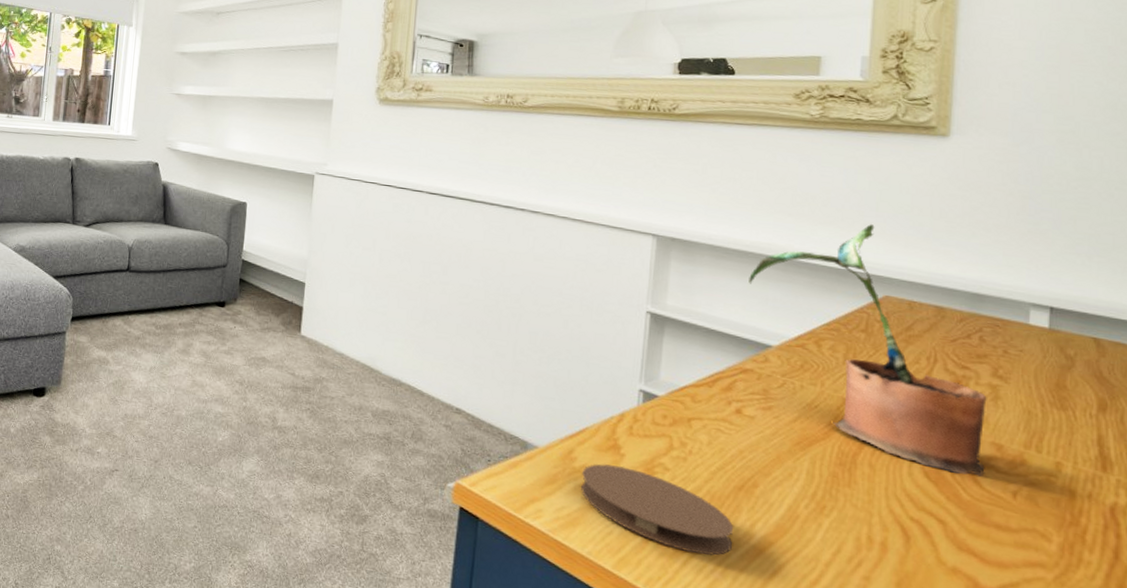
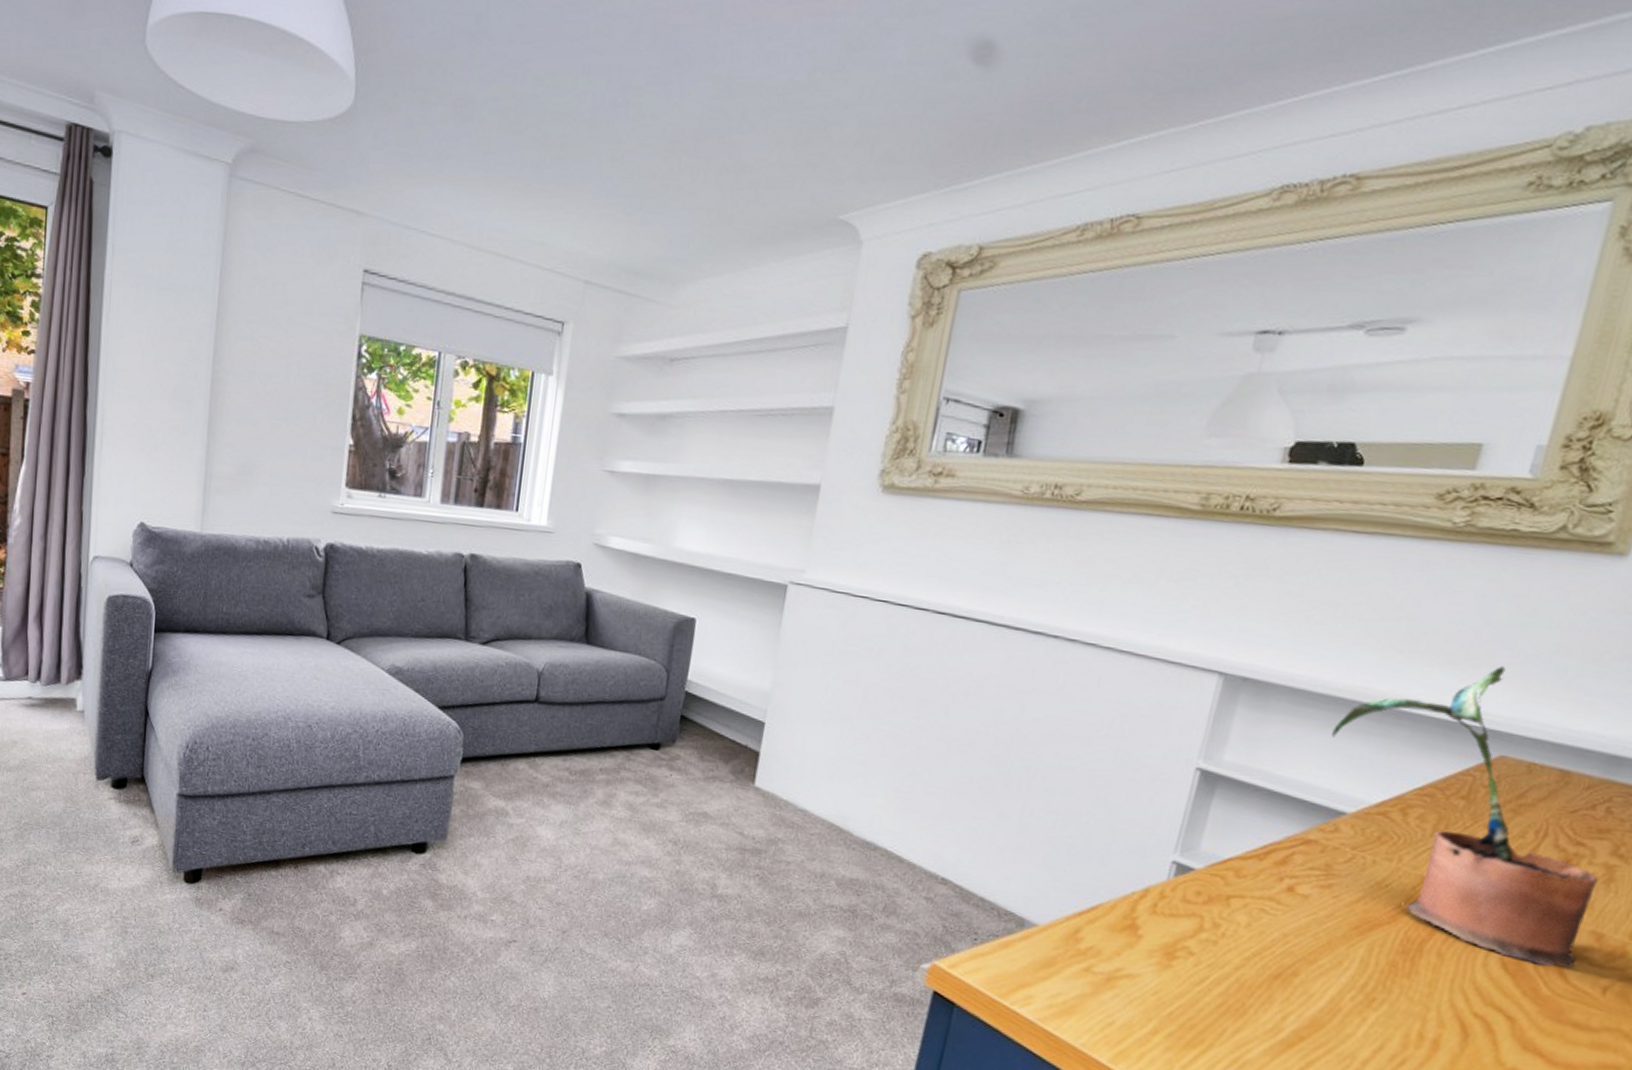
coaster: present [581,464,734,556] -> none [1083,946,1262,1051]

